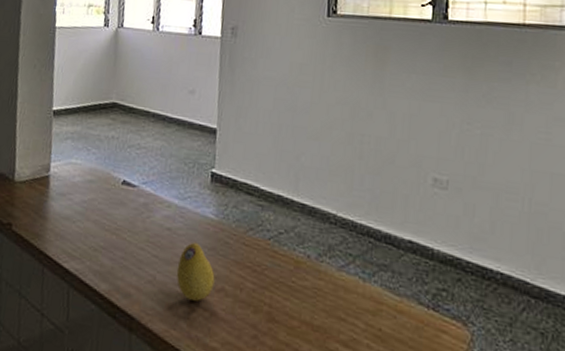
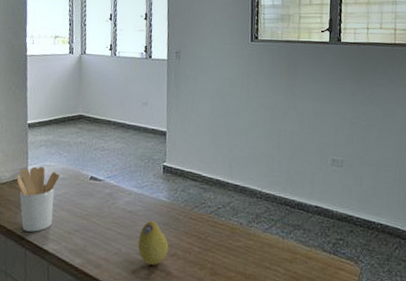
utensil holder: none [36,163,87,245] -> present [16,166,60,232]

